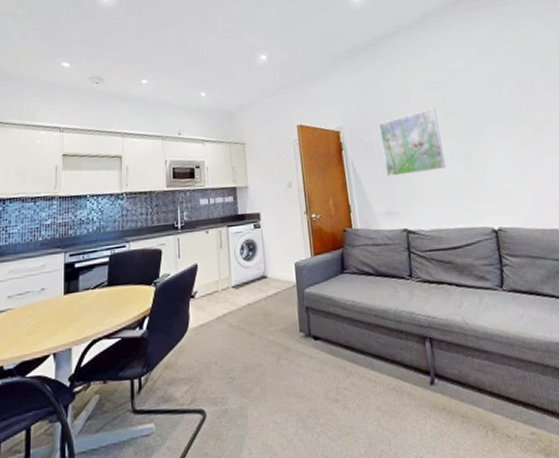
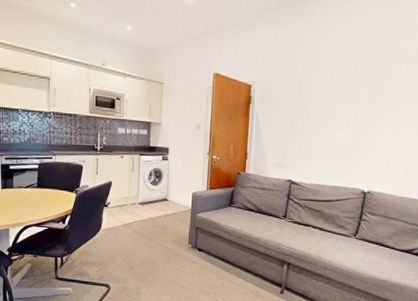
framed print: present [379,108,446,177] -> none [285,76,345,135]

